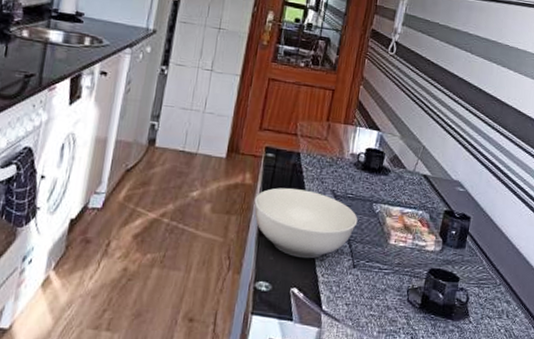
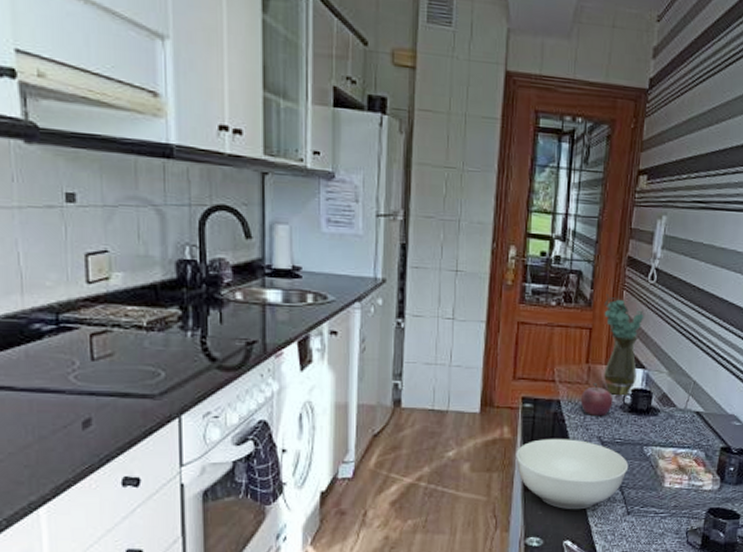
fruit: none [318,140,349,171] -> present [580,383,613,415]
vase: none [341,59,383,155] -> present [604,293,645,396]

